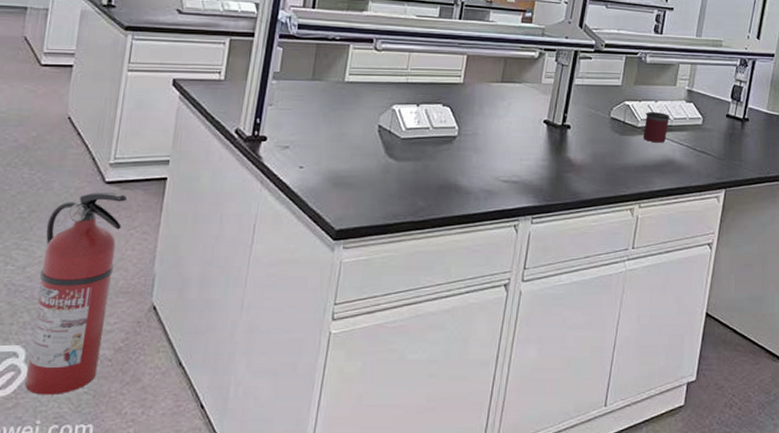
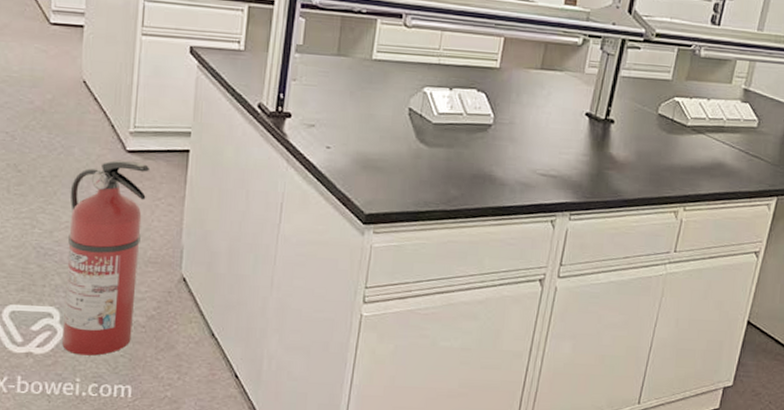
beverage cup: present [643,111,670,143] -> none [692,110,722,145]

